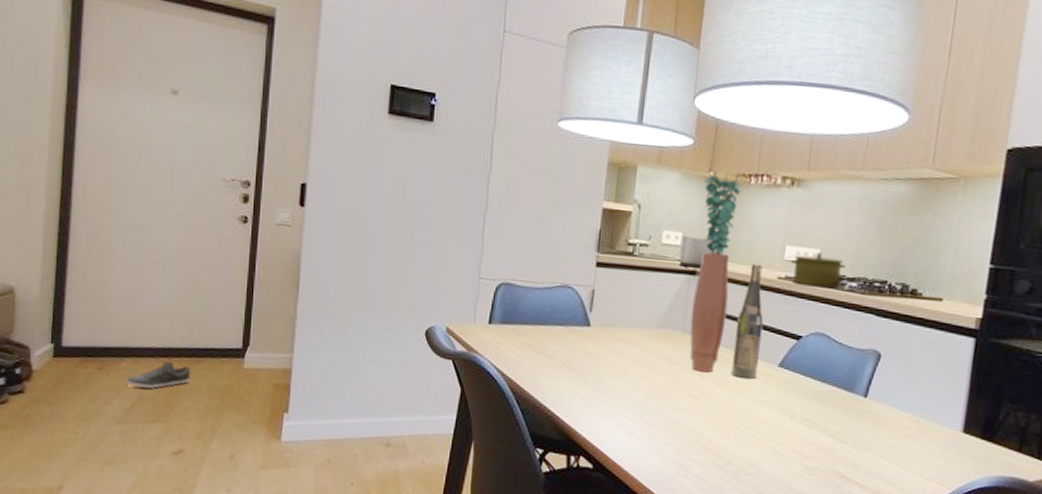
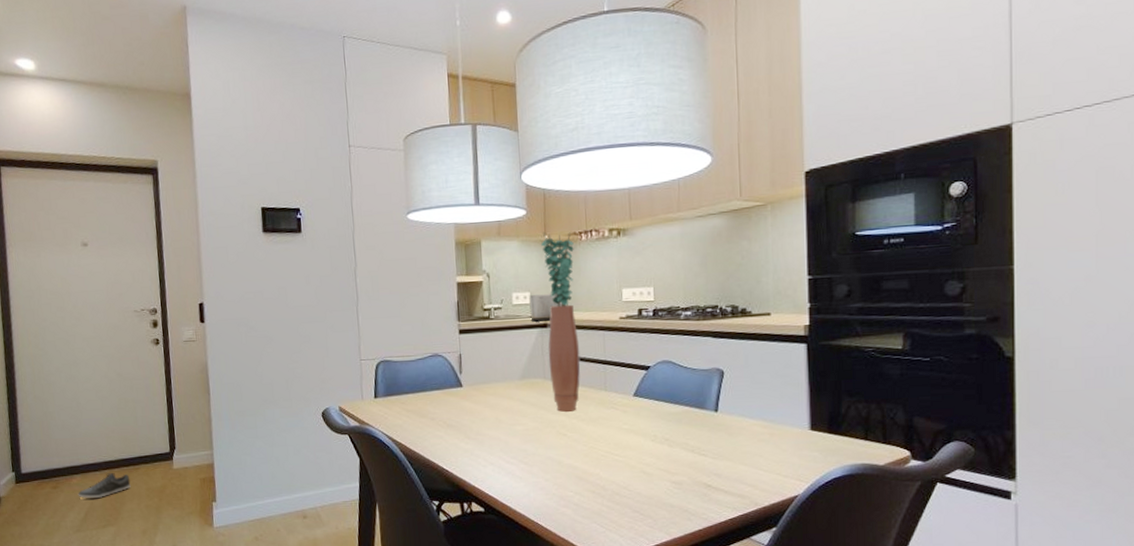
wine bottle: present [730,263,764,380] -> none [589,309,616,412]
cooking pot: present [790,251,847,289] -> none [628,289,679,322]

